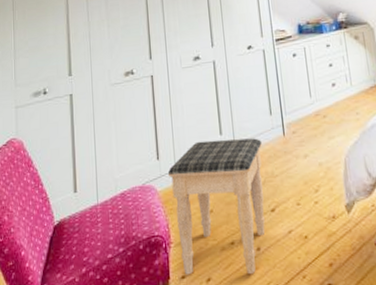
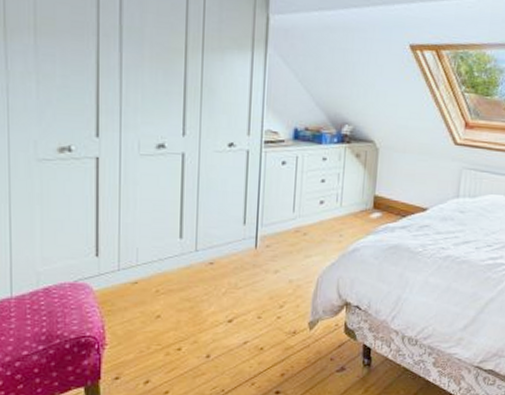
footstool: present [167,138,266,275] -> none [108,242,229,378]

